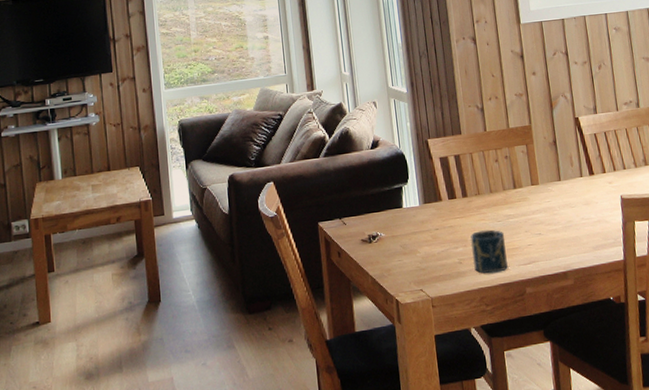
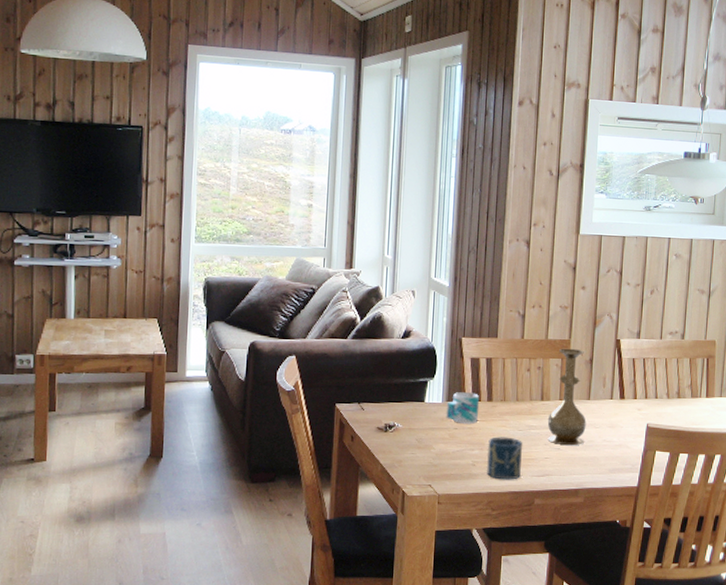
mug: none [424,191,457,224] -> present [446,392,480,424]
vase: none [522,133,563,230] -> present [547,348,586,446]

